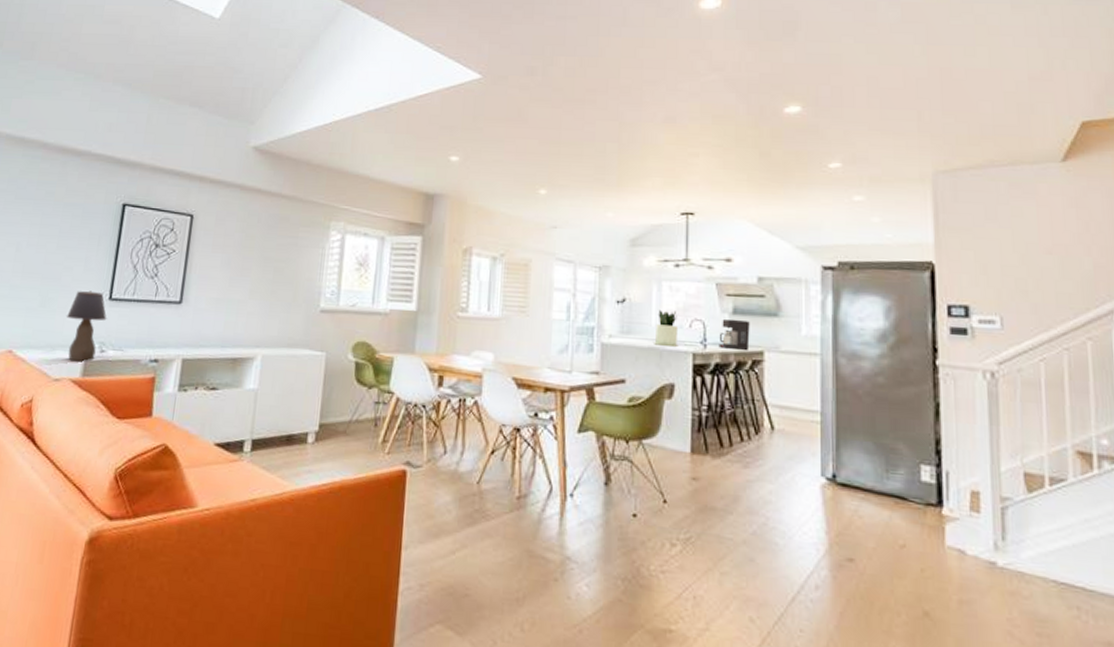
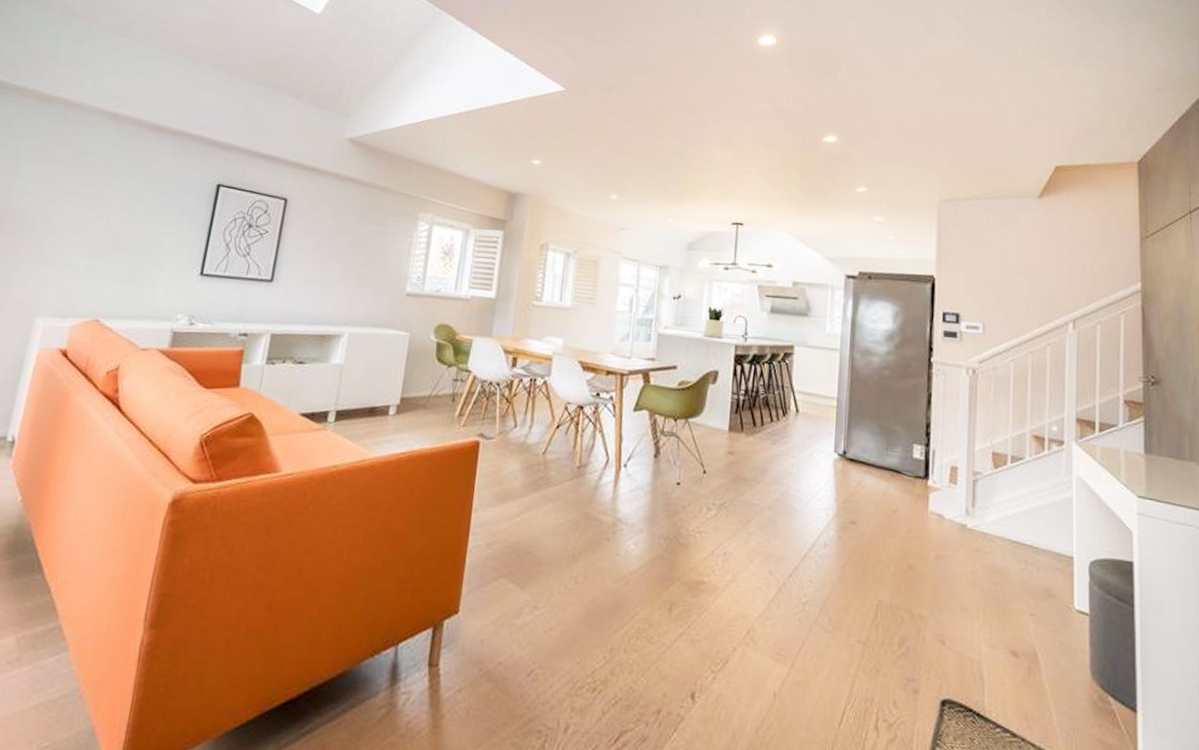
table lamp: present [66,290,107,362] -> none [156,265,198,334]
coffee maker: present [718,318,750,351] -> none [757,316,784,345]

